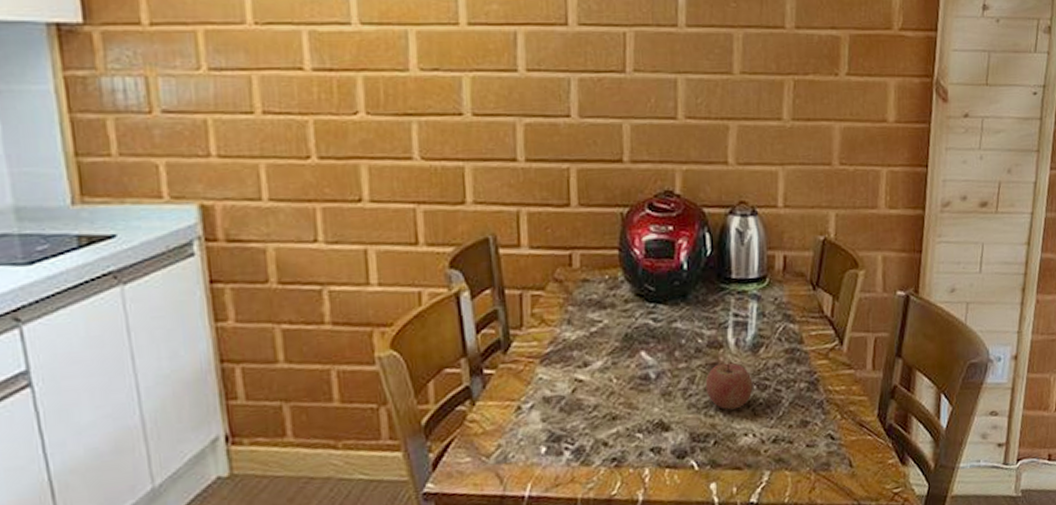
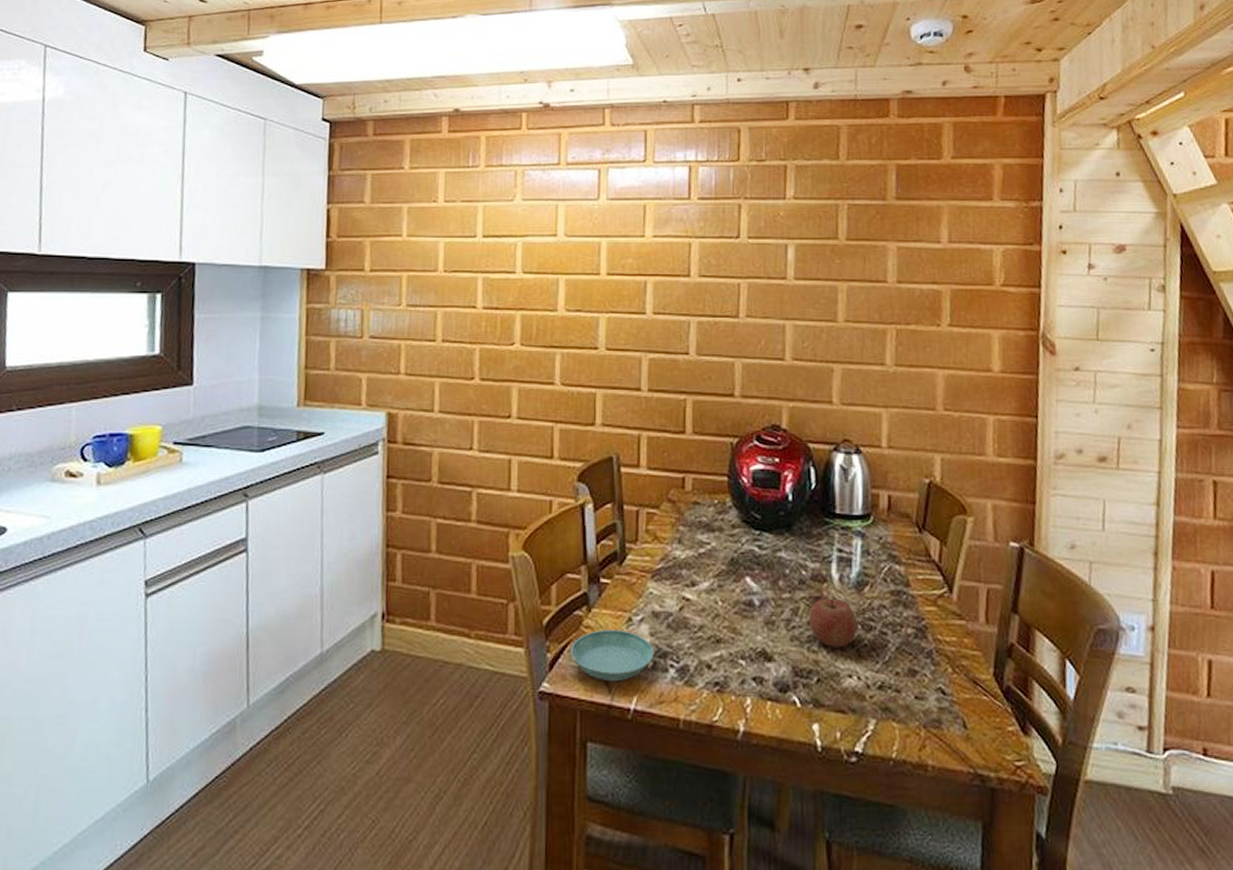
saucer: none [454,420,547,473] -> present [570,629,654,682]

